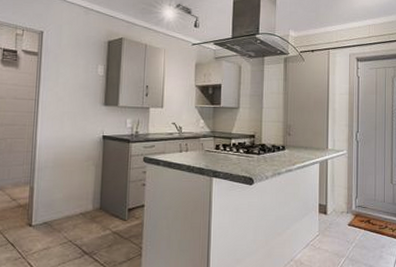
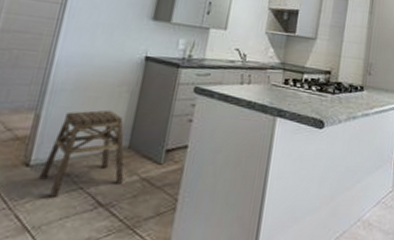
stool: none [39,180,100,250] -> present [38,109,124,199]

